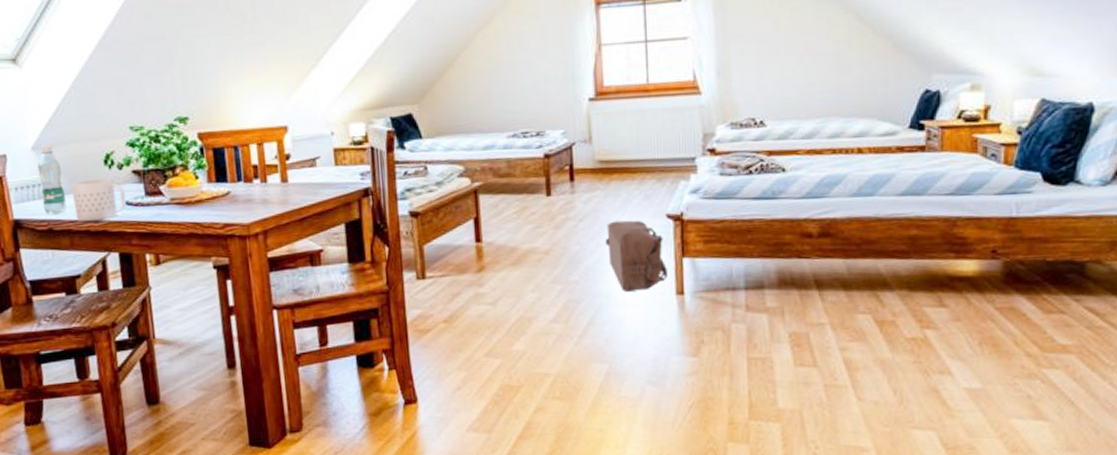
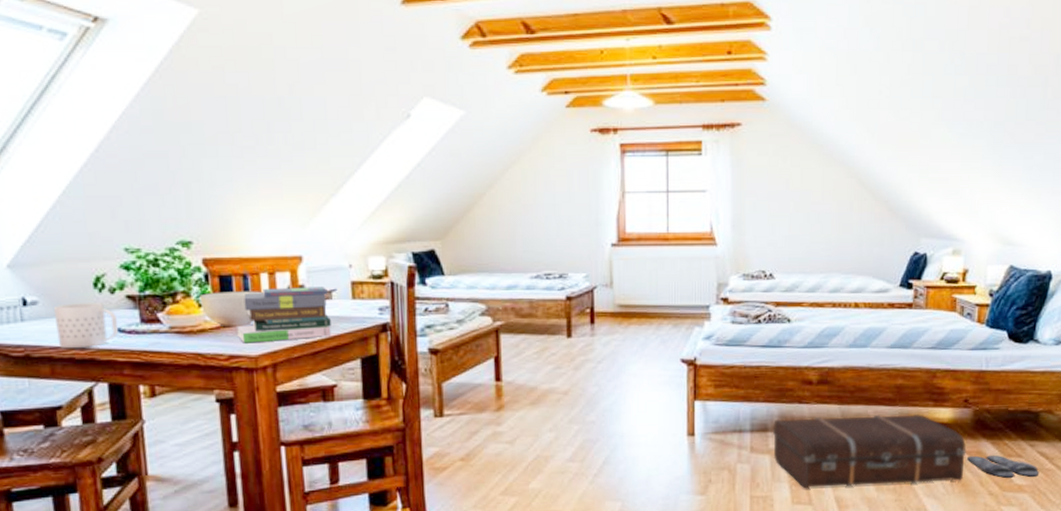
bottle: present [37,143,67,215] -> none [13,262,48,340]
bowl: none [196,161,253,197] -> present [199,291,263,327]
books: none [230,155,316,212] -> present [237,287,331,343]
duffel bag: present [606,220,667,291] -> none [623,363,680,432]
suitcase: none [769,266,997,349] -> present [772,413,967,488]
slippers: none [998,311,1087,337] -> present [967,454,1039,478]

